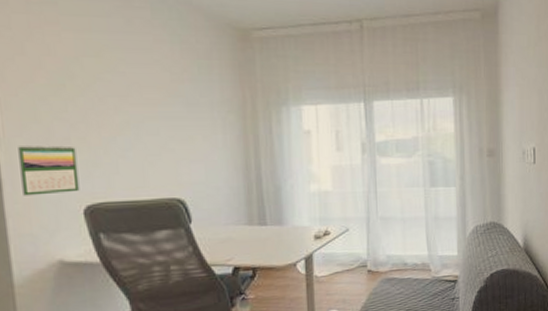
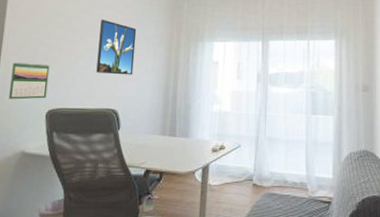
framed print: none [139,80,198,155] -> present [96,19,137,75]

